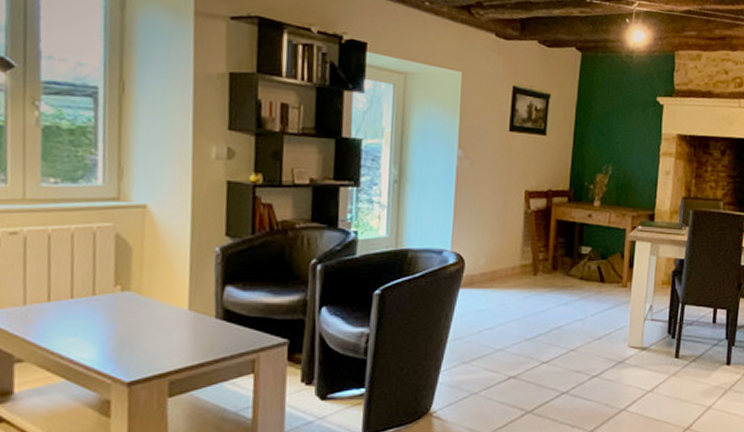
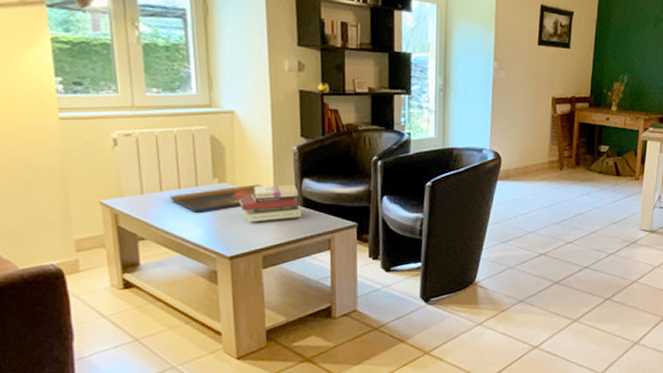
decorative tray: none [58,293,176,329] -> present [169,184,263,214]
books: none [143,293,221,339] -> present [238,185,301,222]

